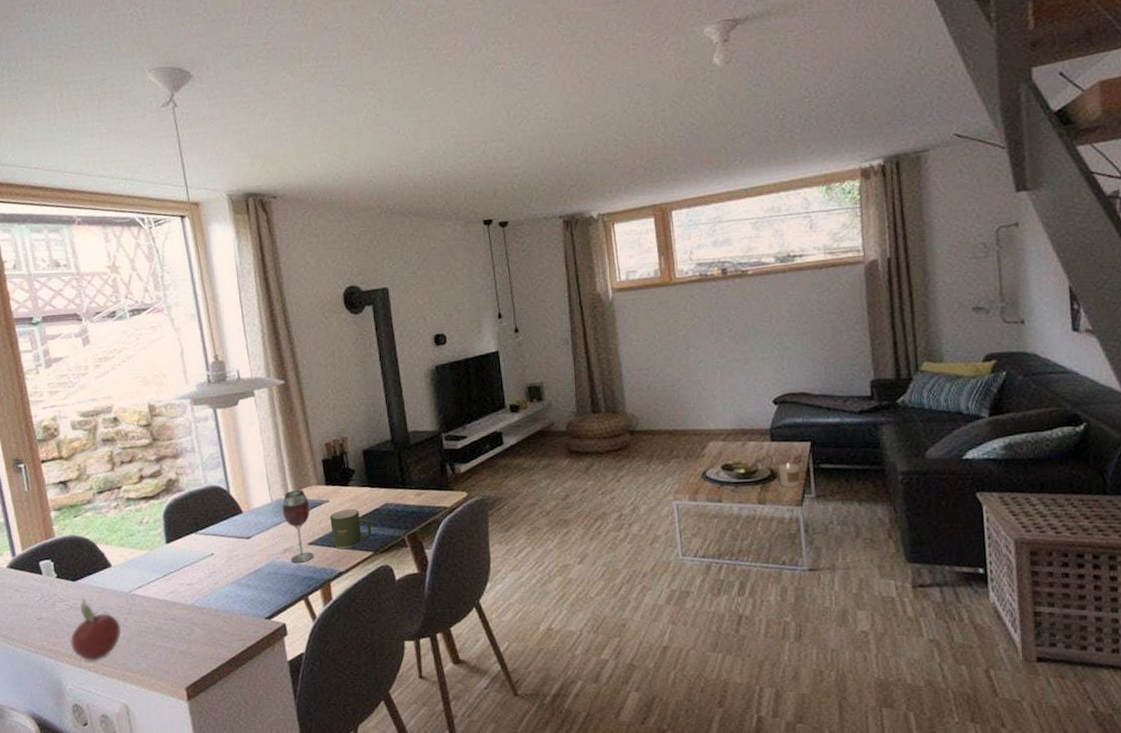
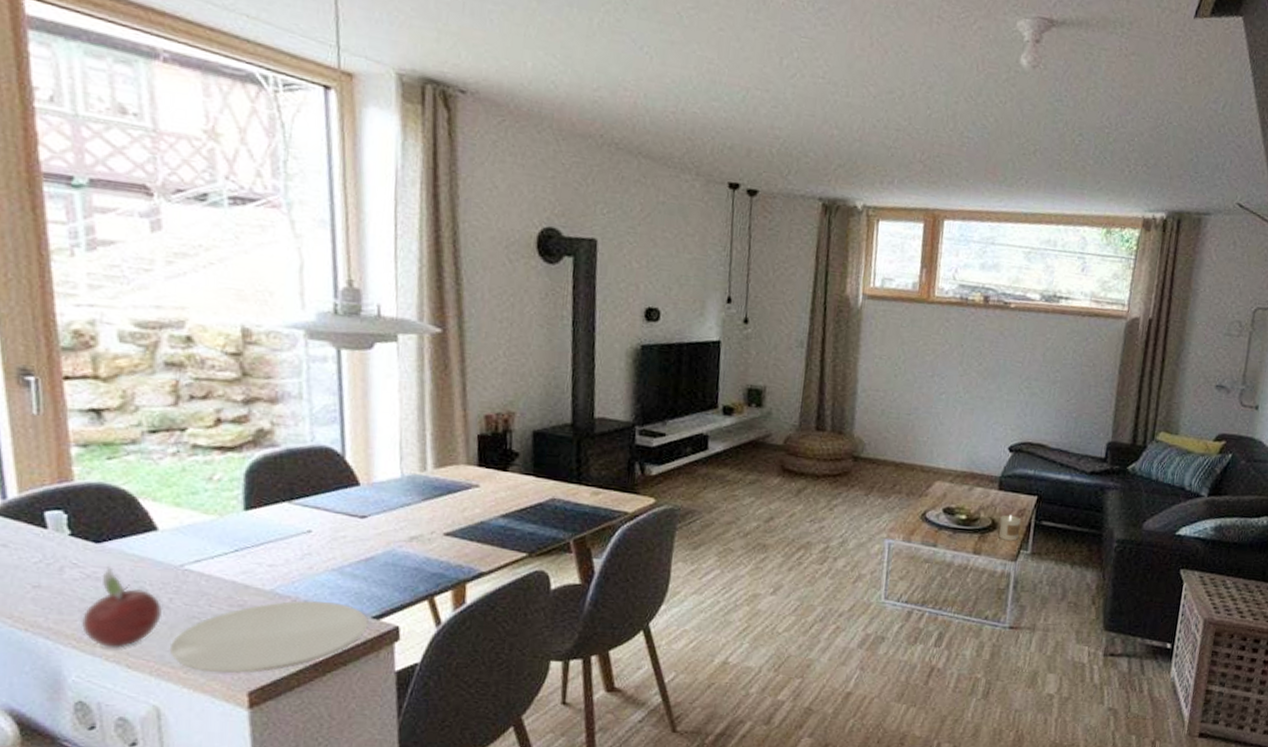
plate: none [129,609,263,674] -> present [169,600,369,673]
wineglass: present [282,489,314,563] -> none [414,466,454,556]
mug: present [330,509,372,549] -> none [476,499,530,546]

